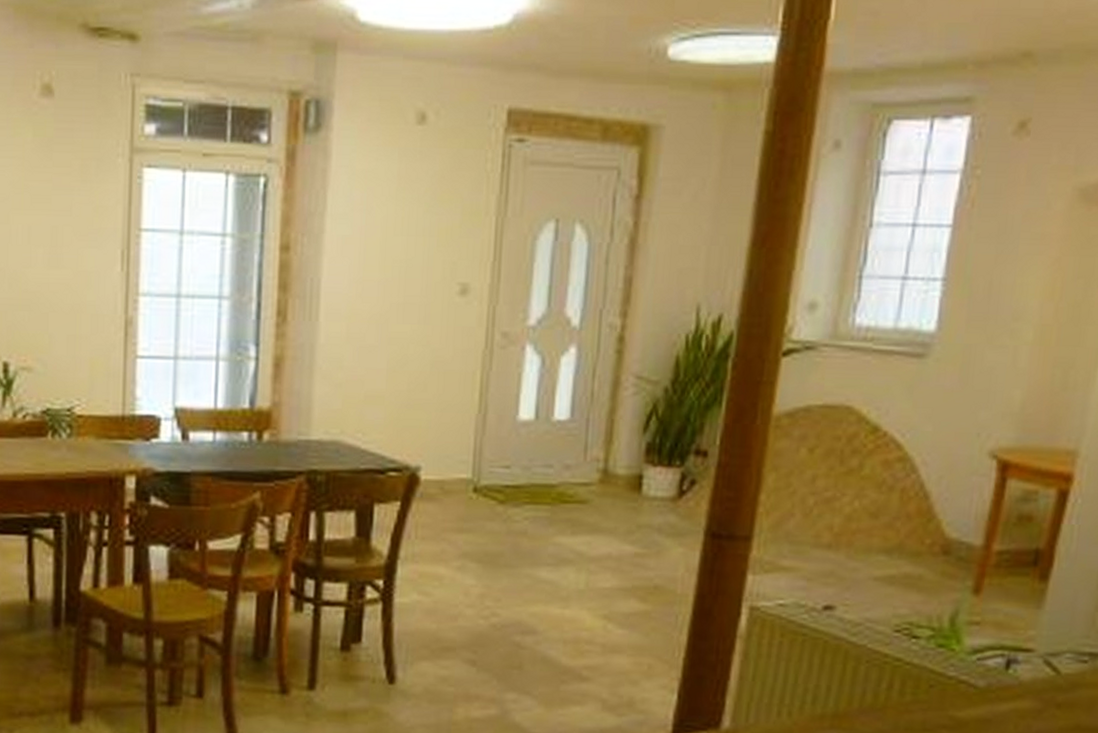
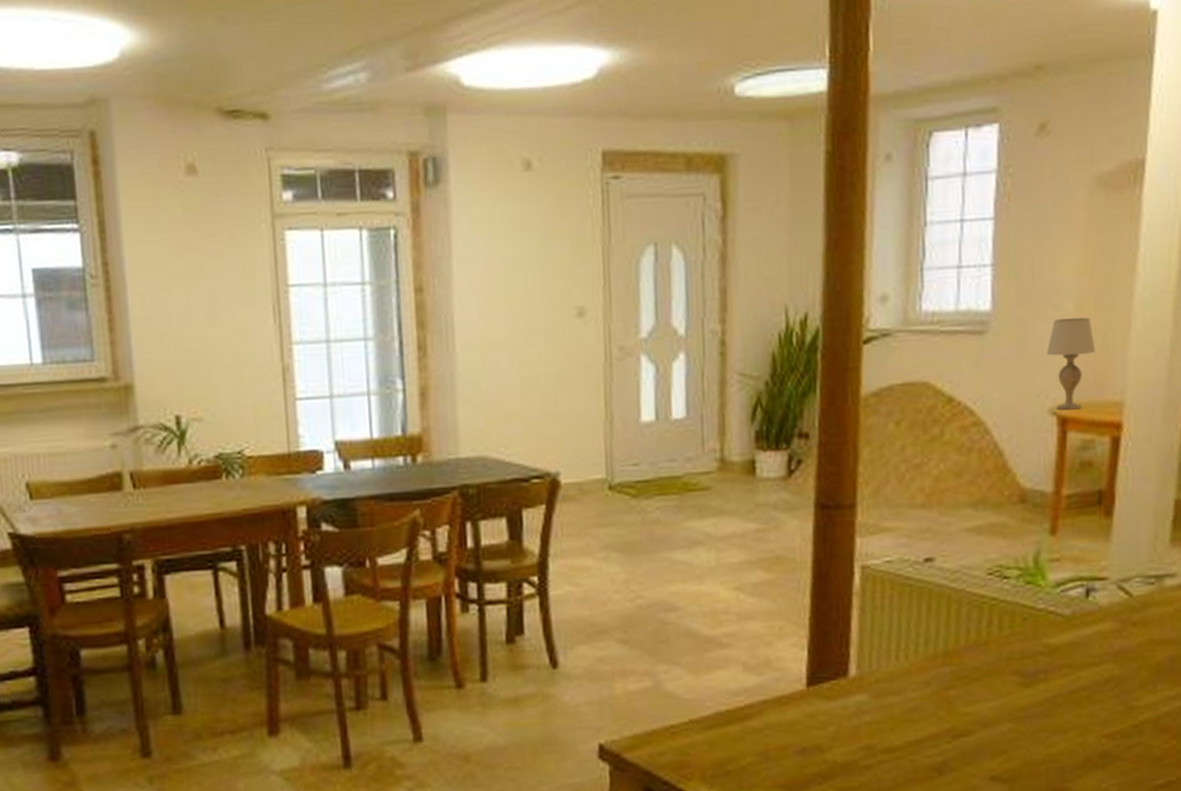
table lamp: none [994,349,1053,455] -> present [1046,317,1095,411]

